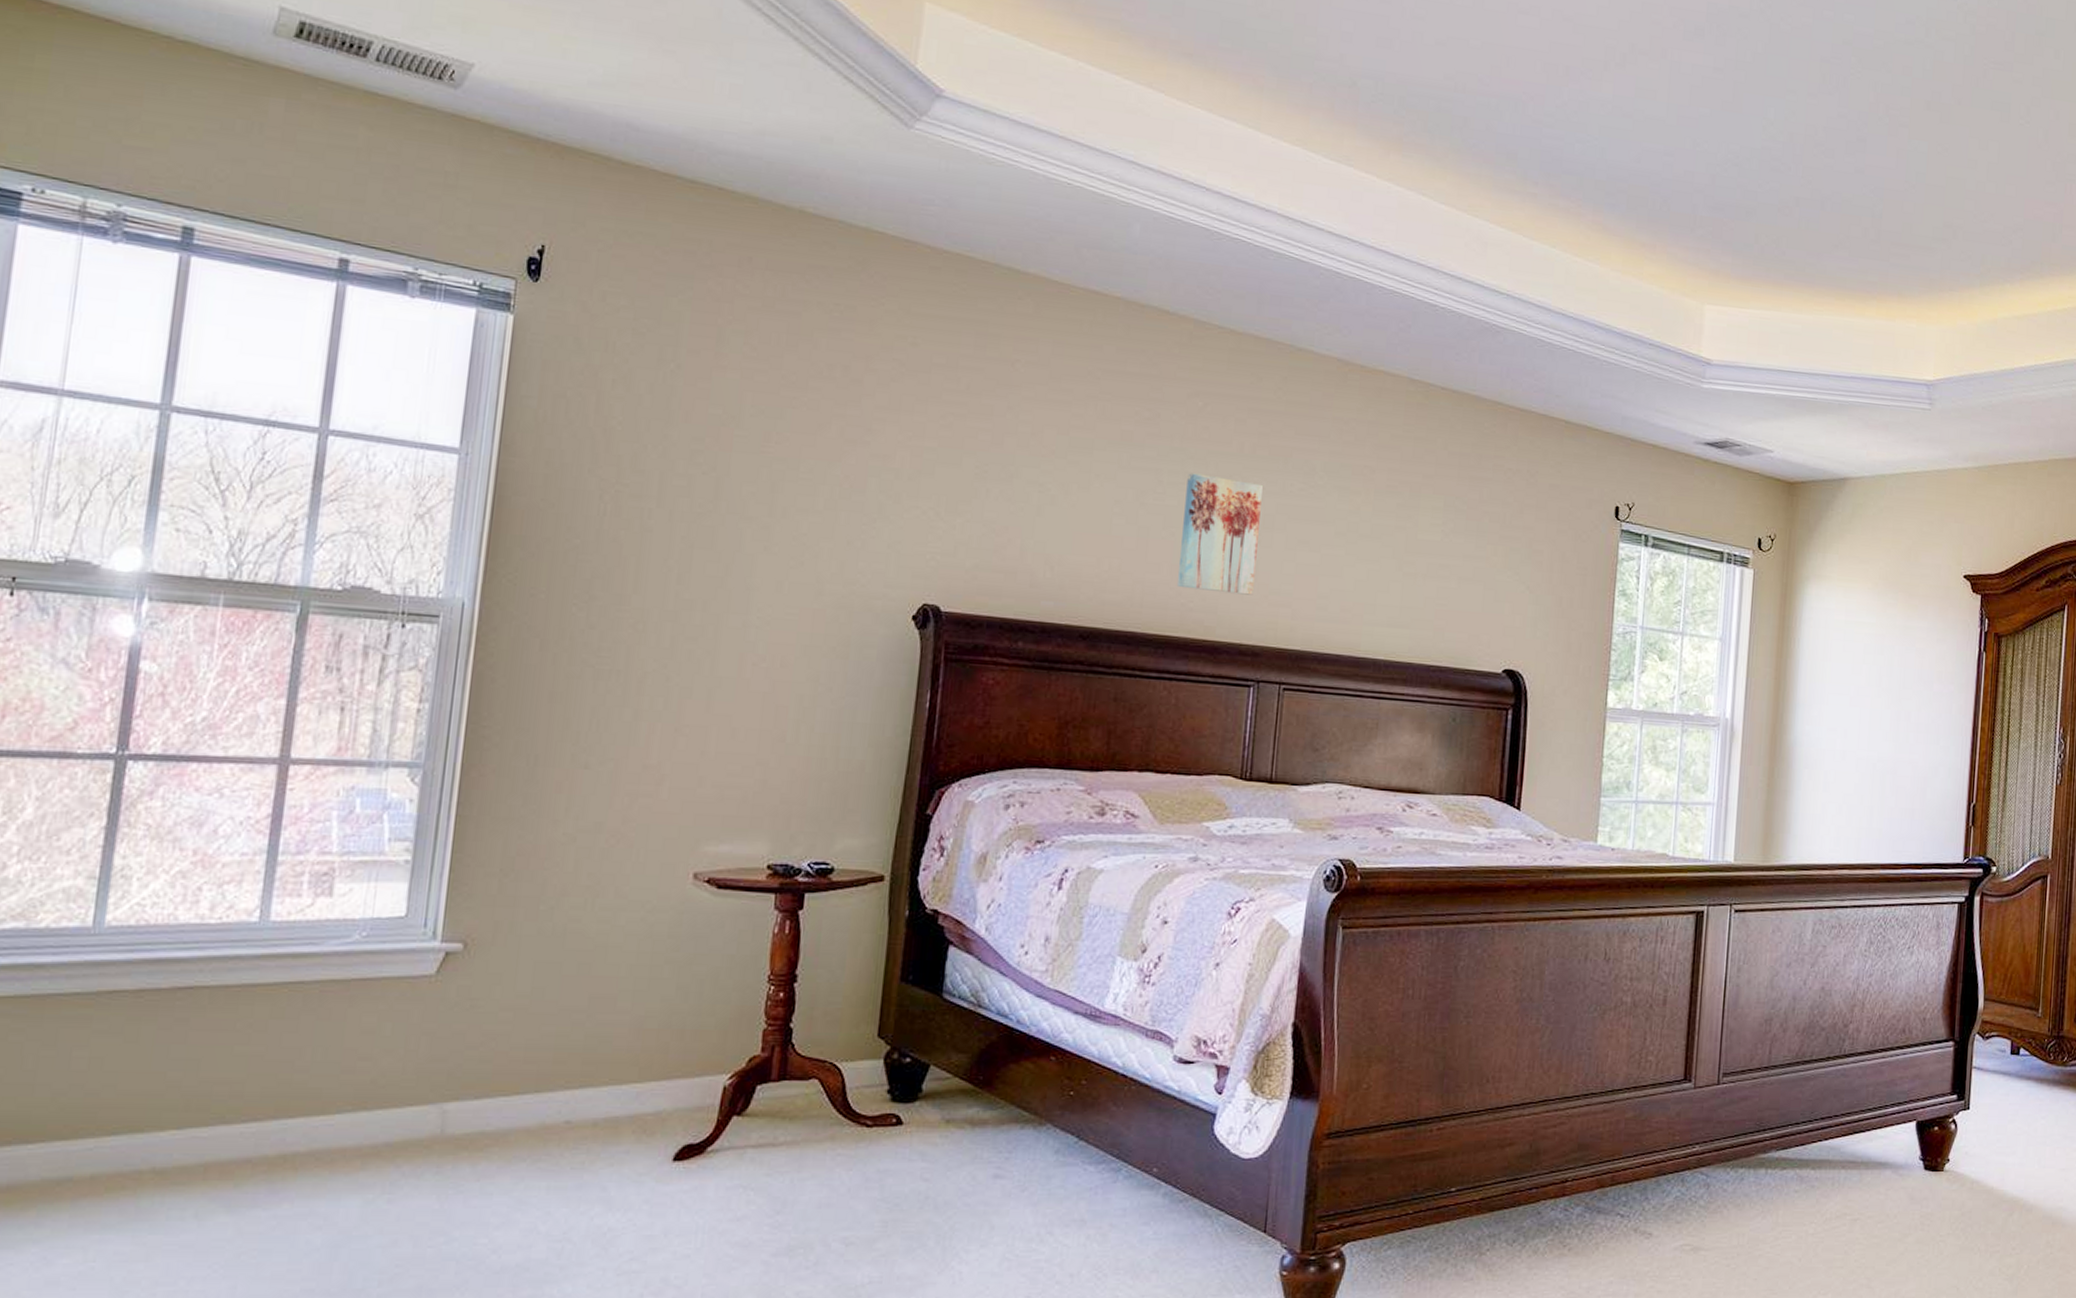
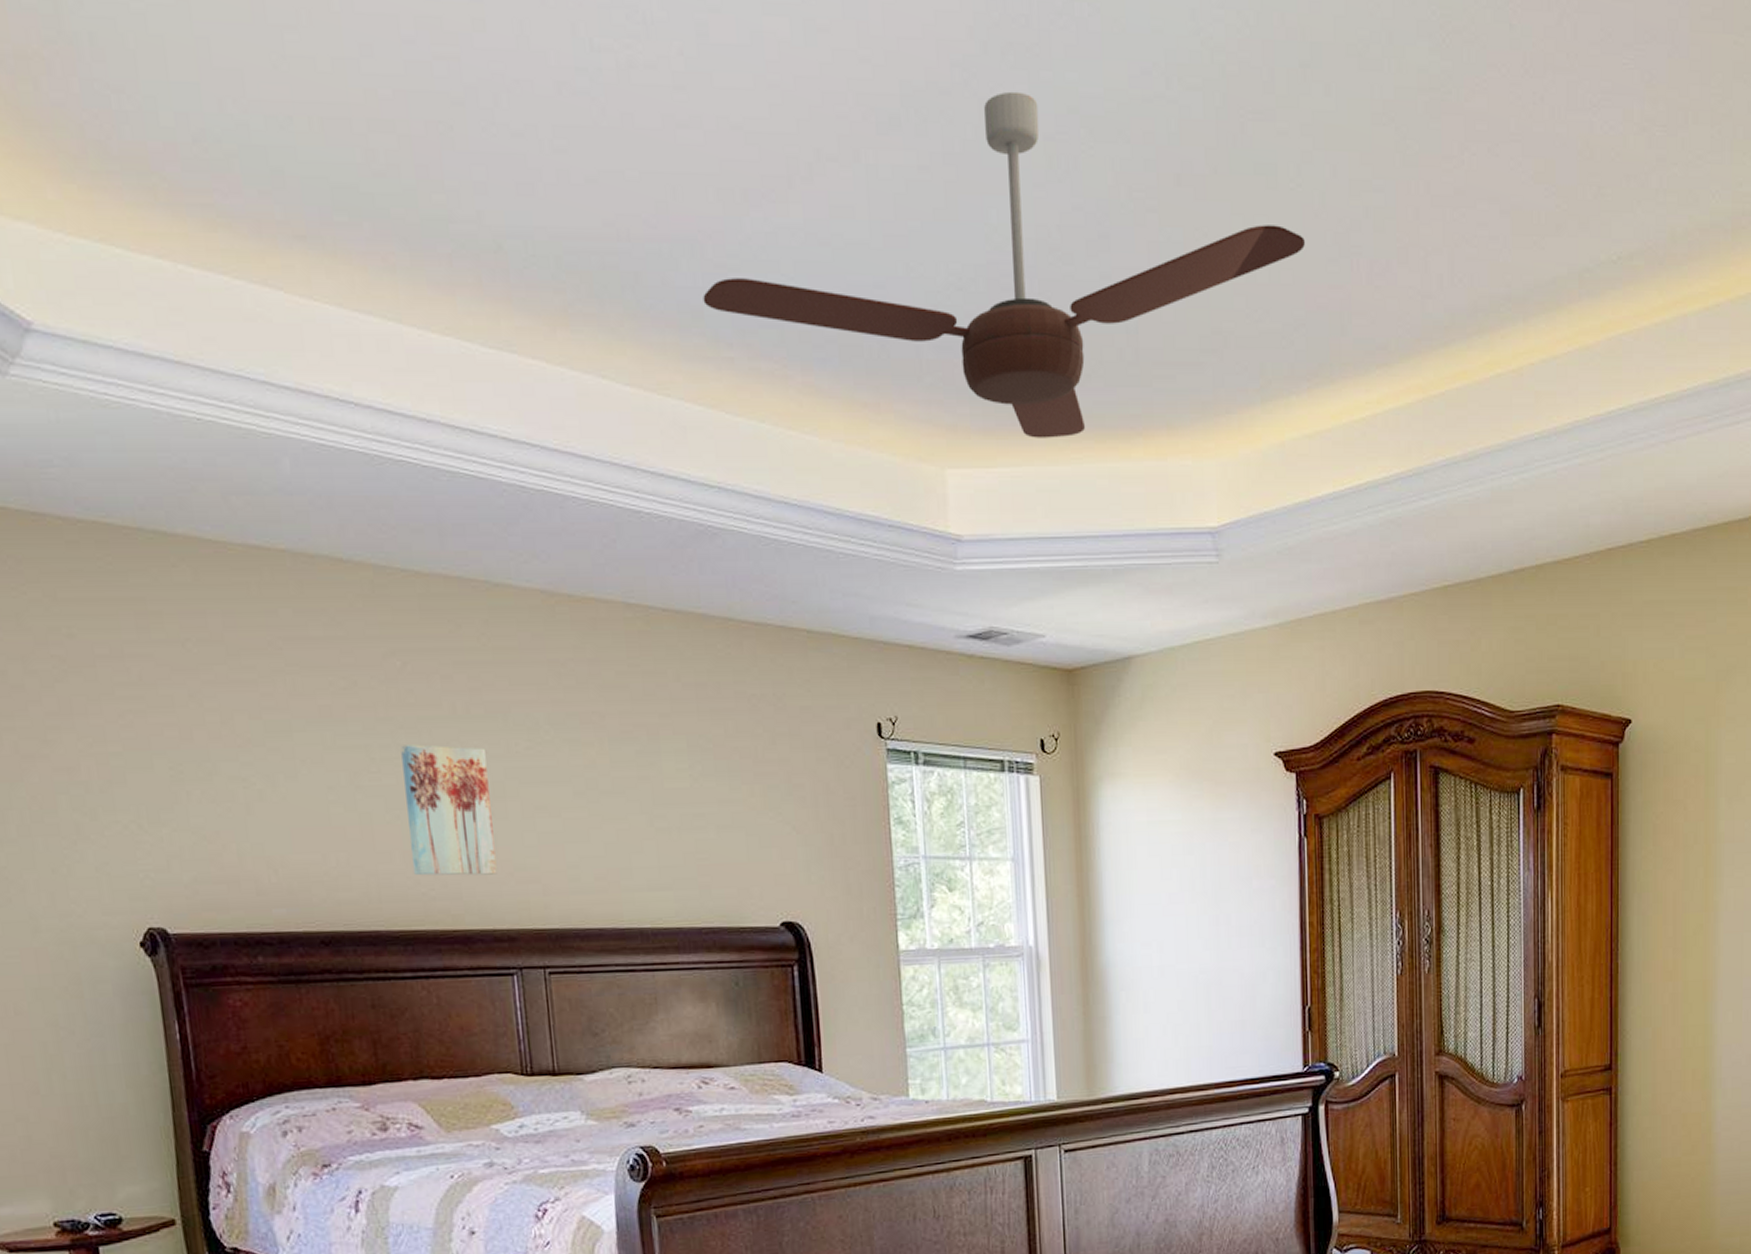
ceiling fan: none [1518,21,2028,292] -> present [703,91,1305,438]

